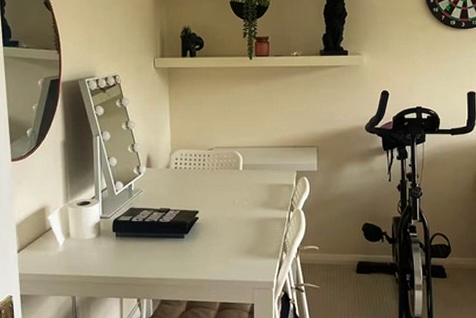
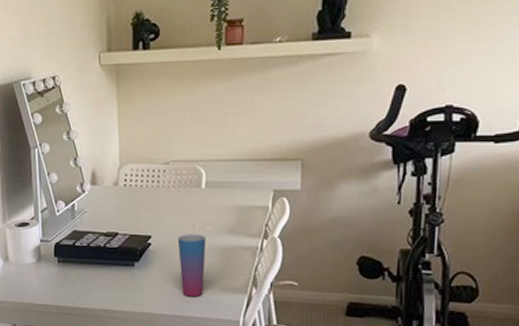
cup: none [220,208,244,263] -> present [177,234,206,297]

